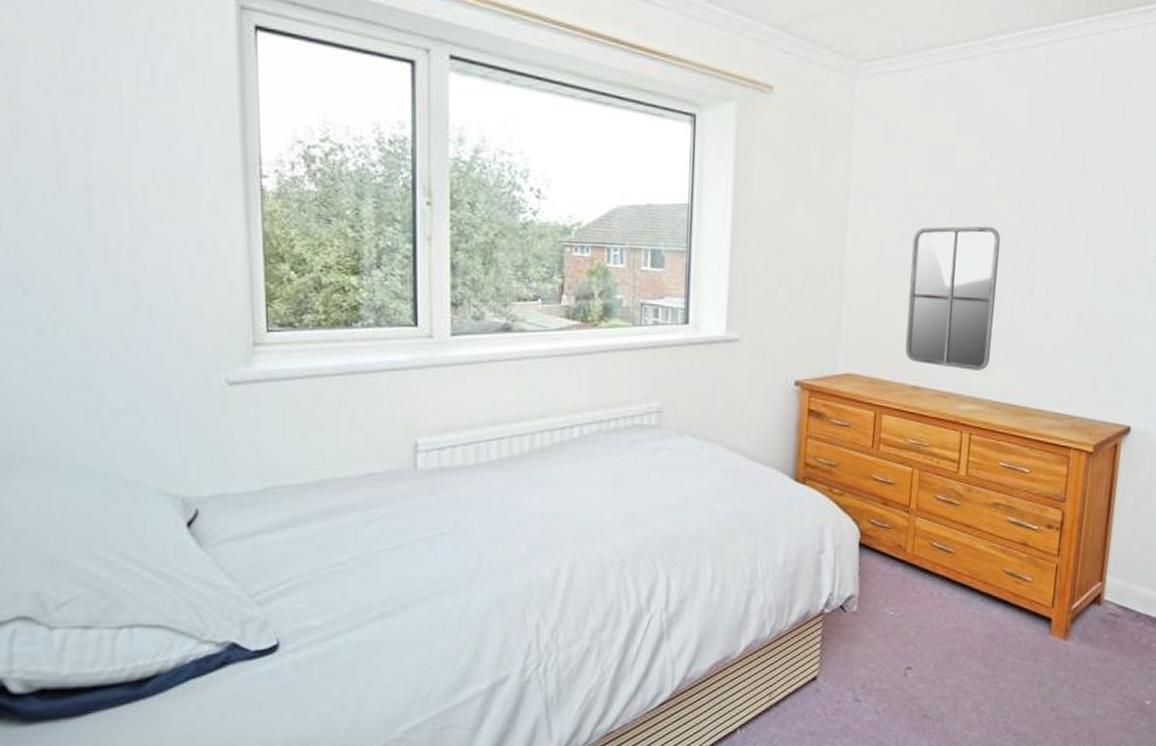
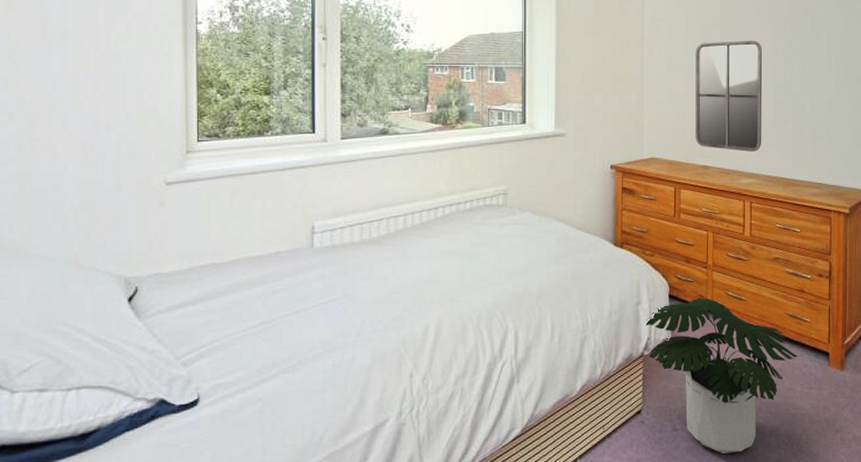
potted plant: none [828,547,1013,731] -> present [645,297,798,455]

